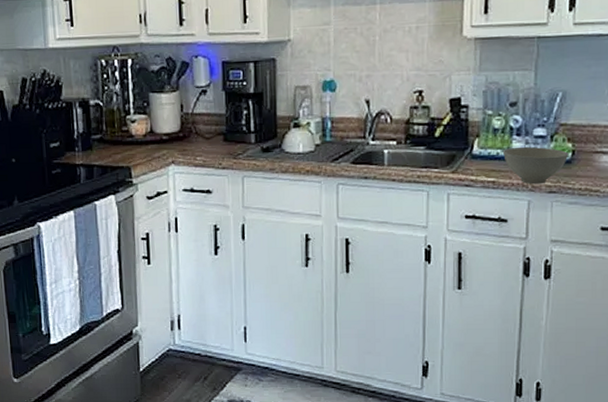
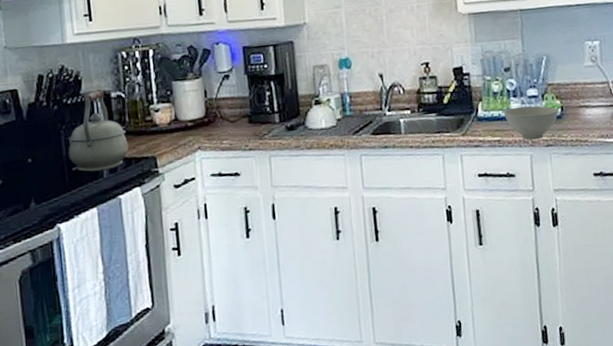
kettle: none [48,96,105,177] -> present [68,89,129,173]

